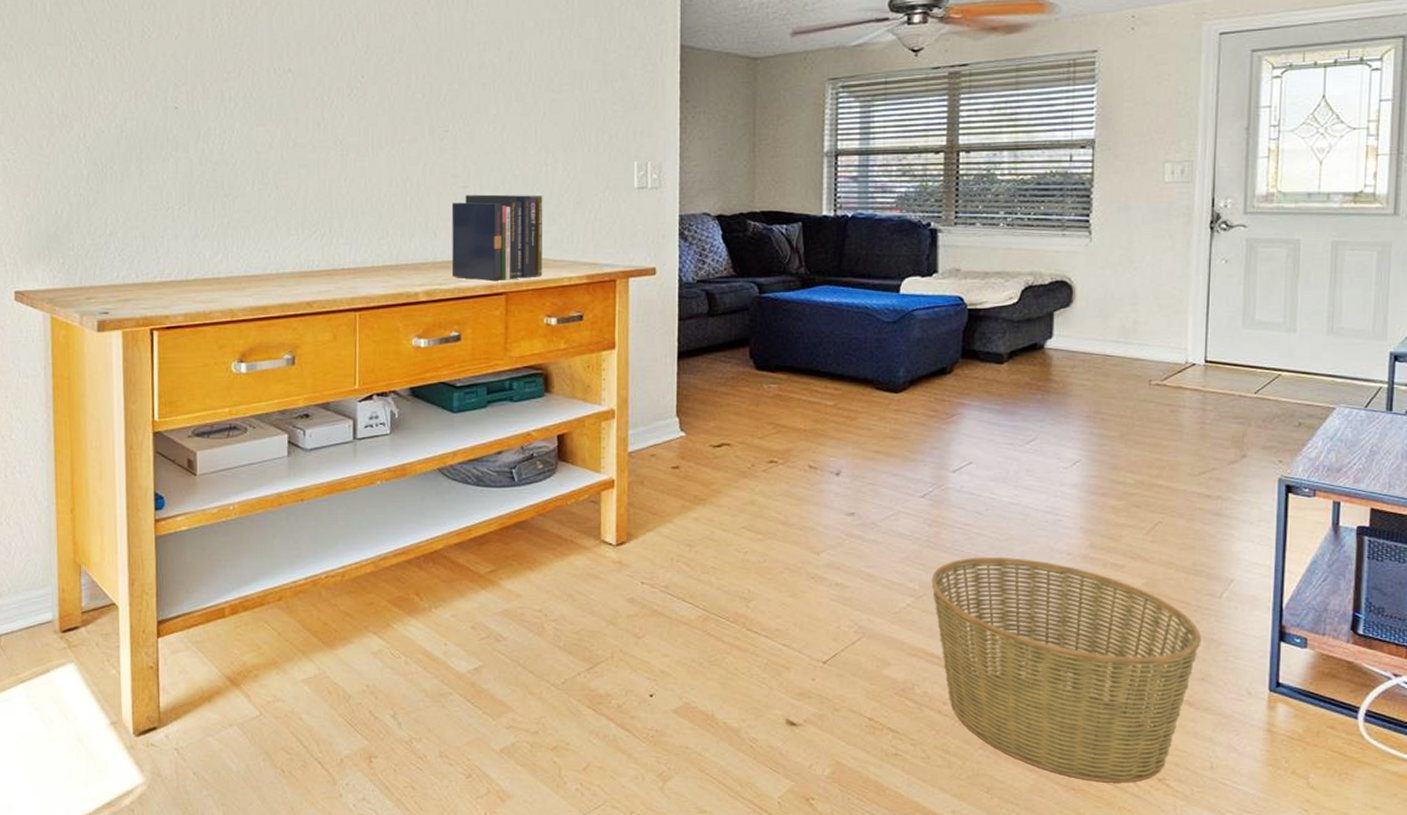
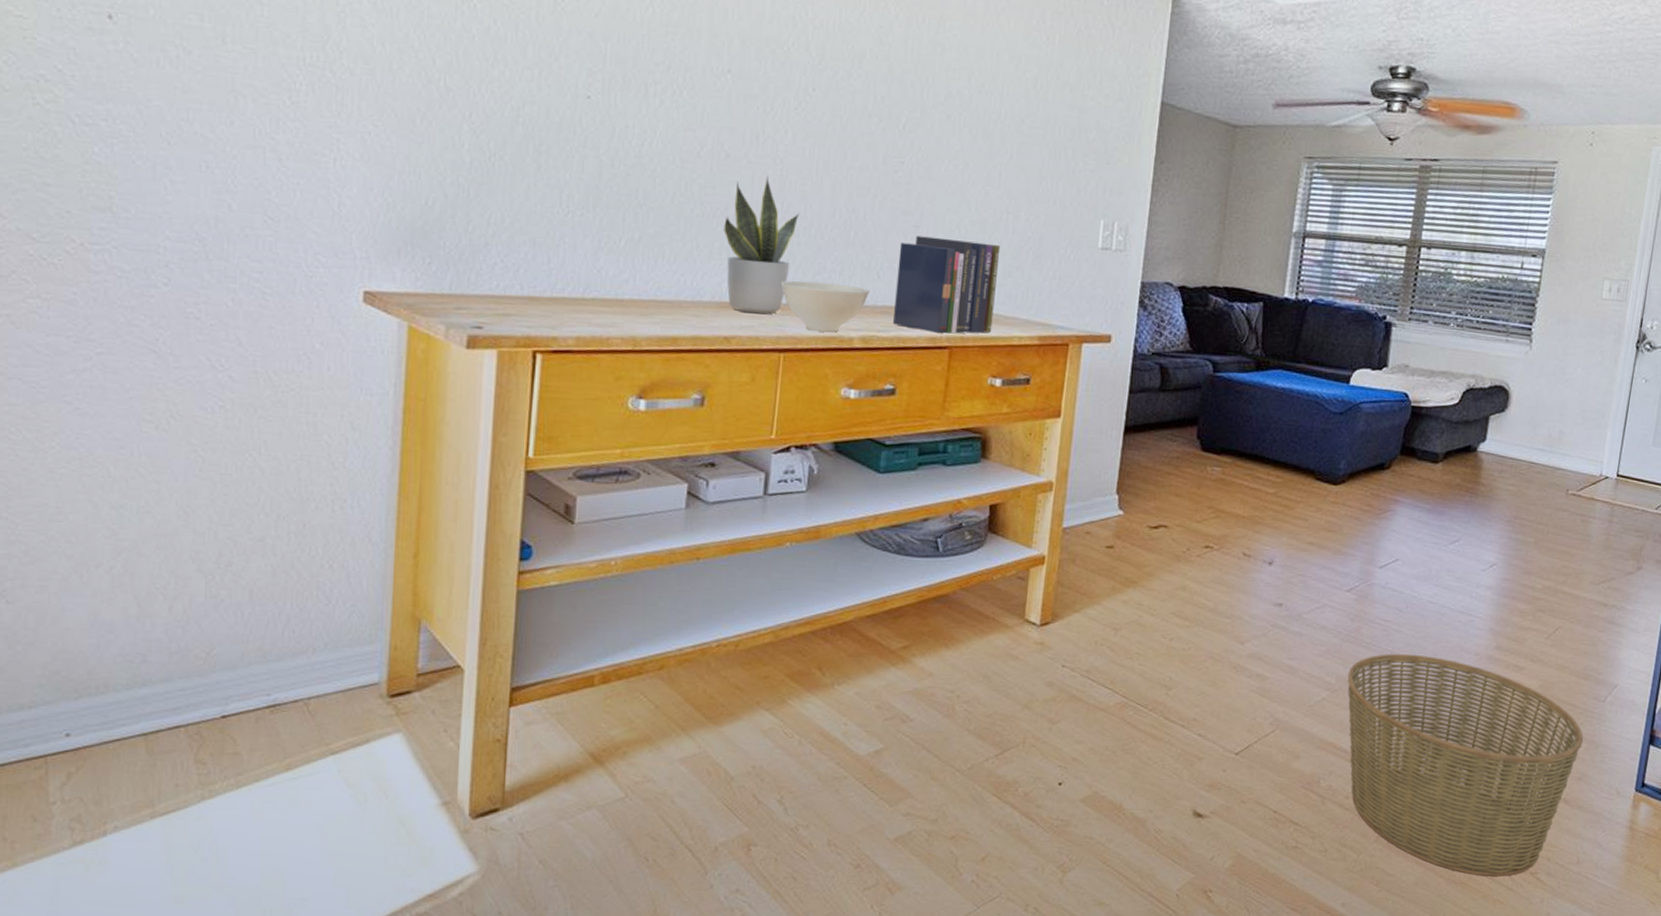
potted plant: none [297,157,361,279] -> present [723,176,800,314]
bowl: none [351,245,429,290] -> present [781,280,870,333]

